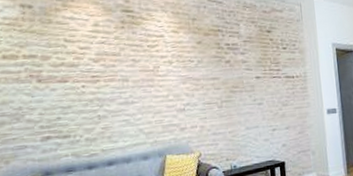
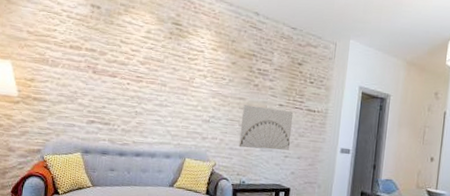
wall art: none [218,82,275,131] -> present [239,105,294,150]

